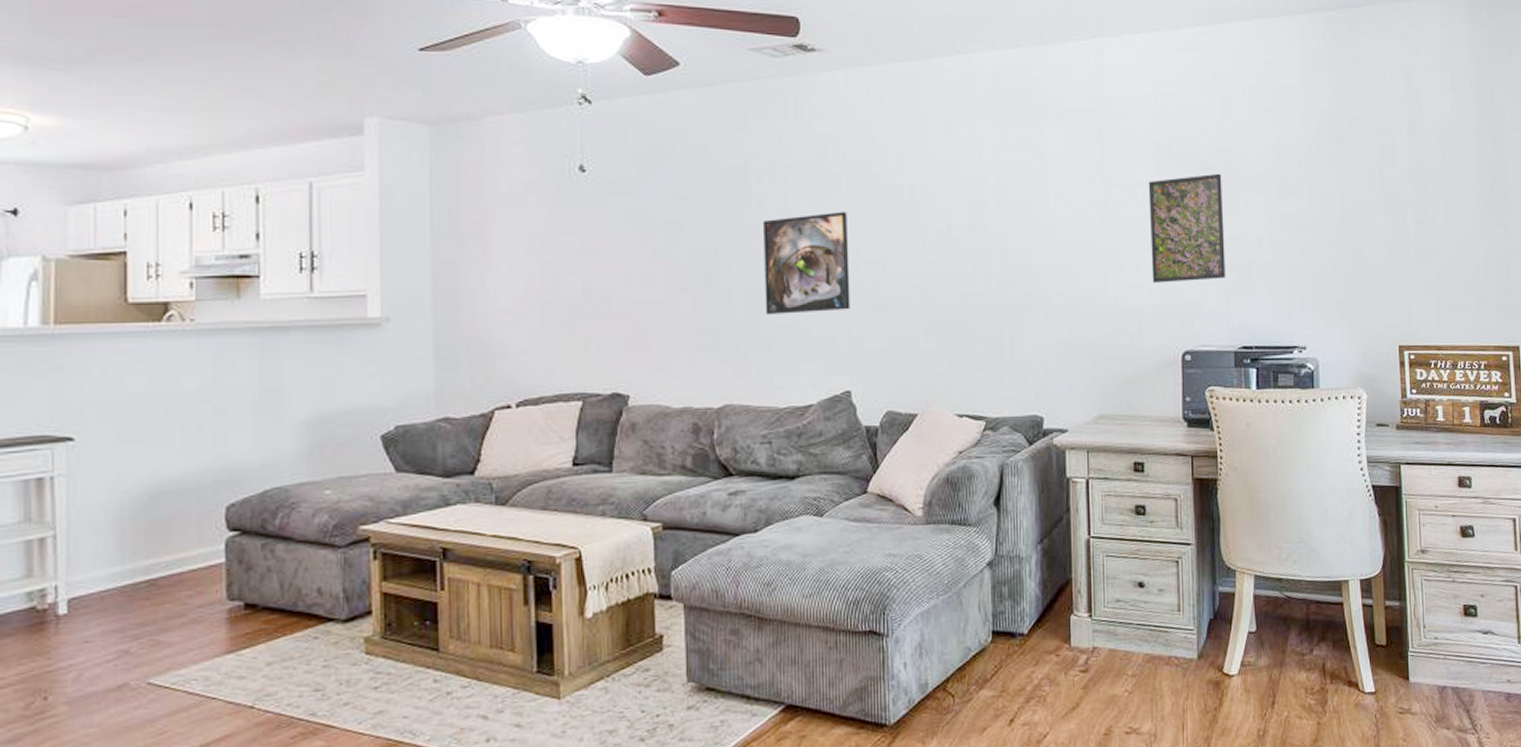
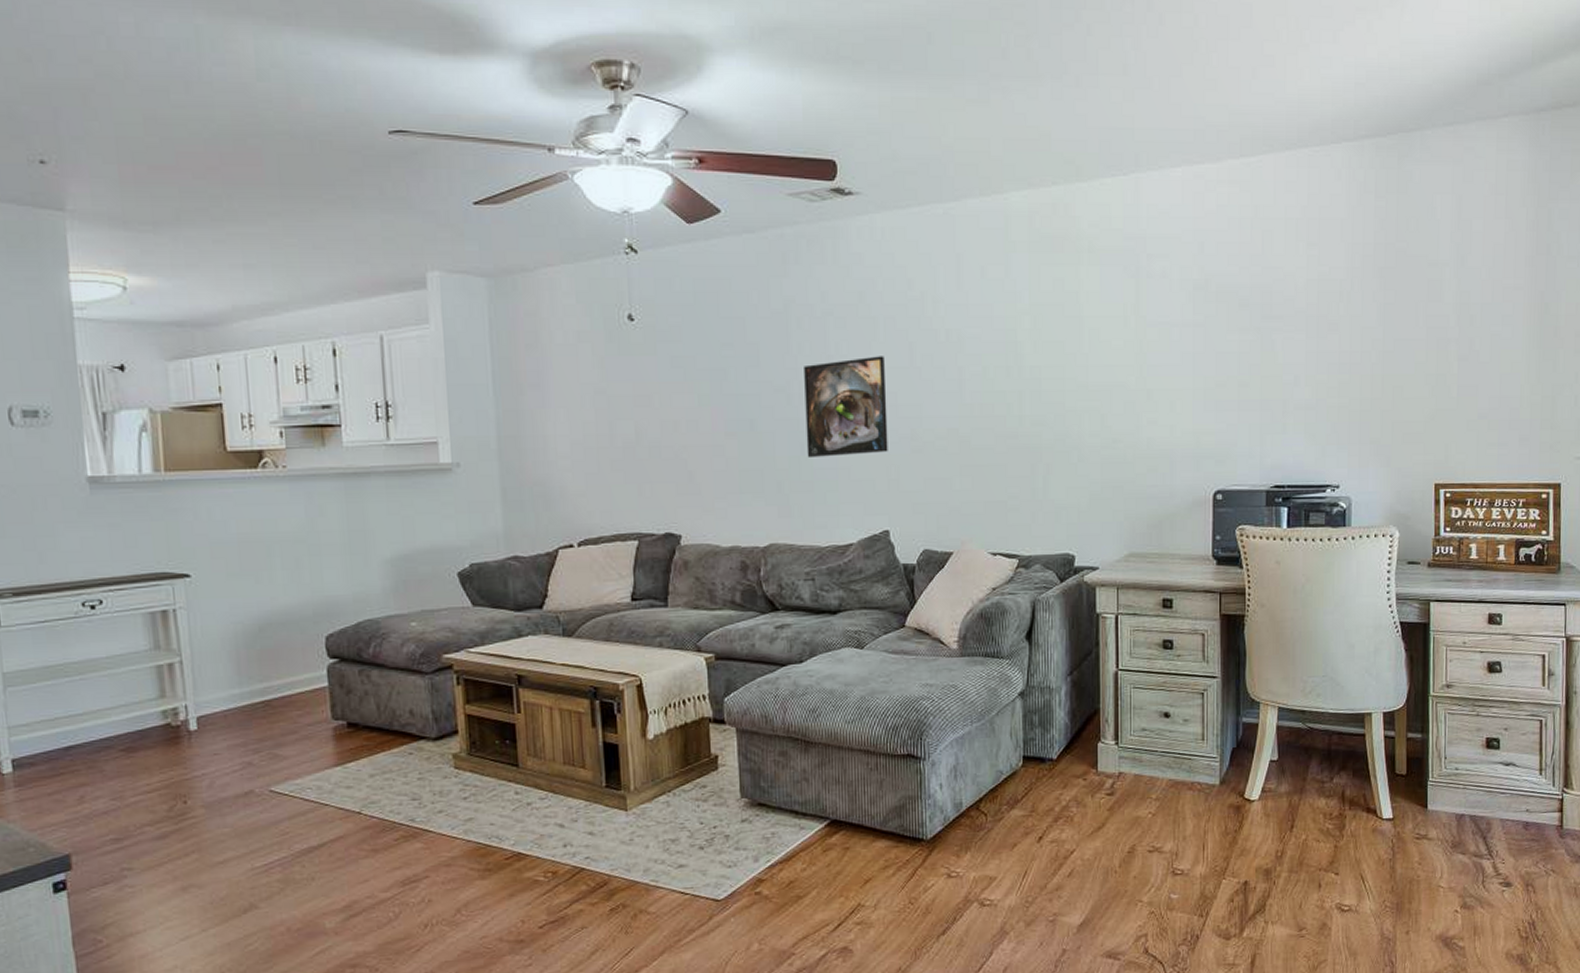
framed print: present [1148,173,1226,283] -> none [1184,311,1260,423]

